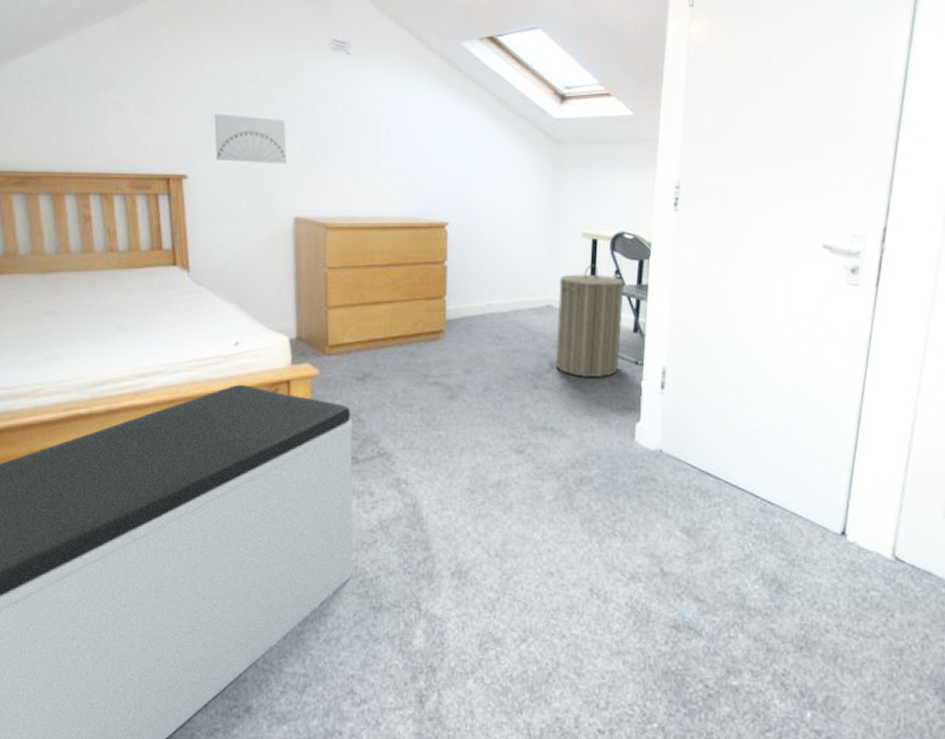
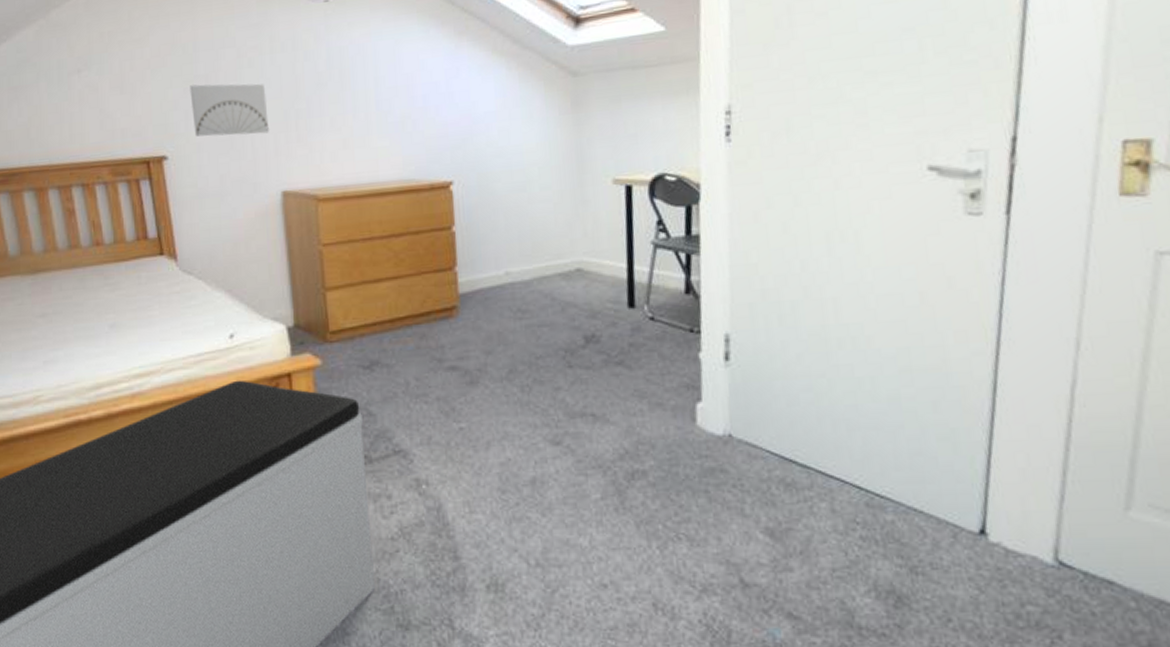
laundry hamper: present [555,264,625,378] -> none [588,215,670,352]

